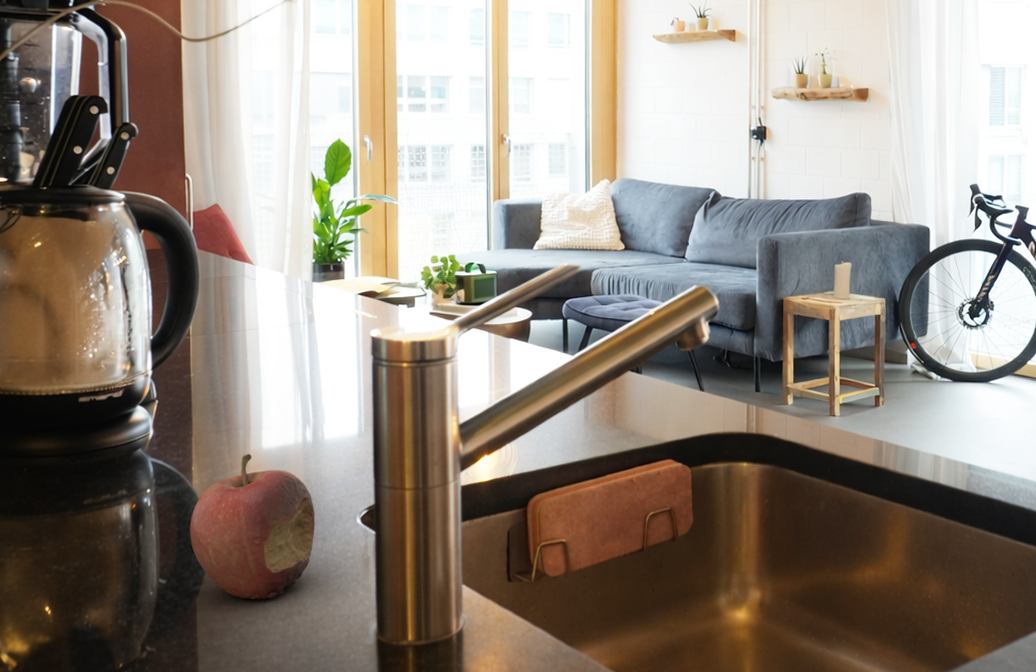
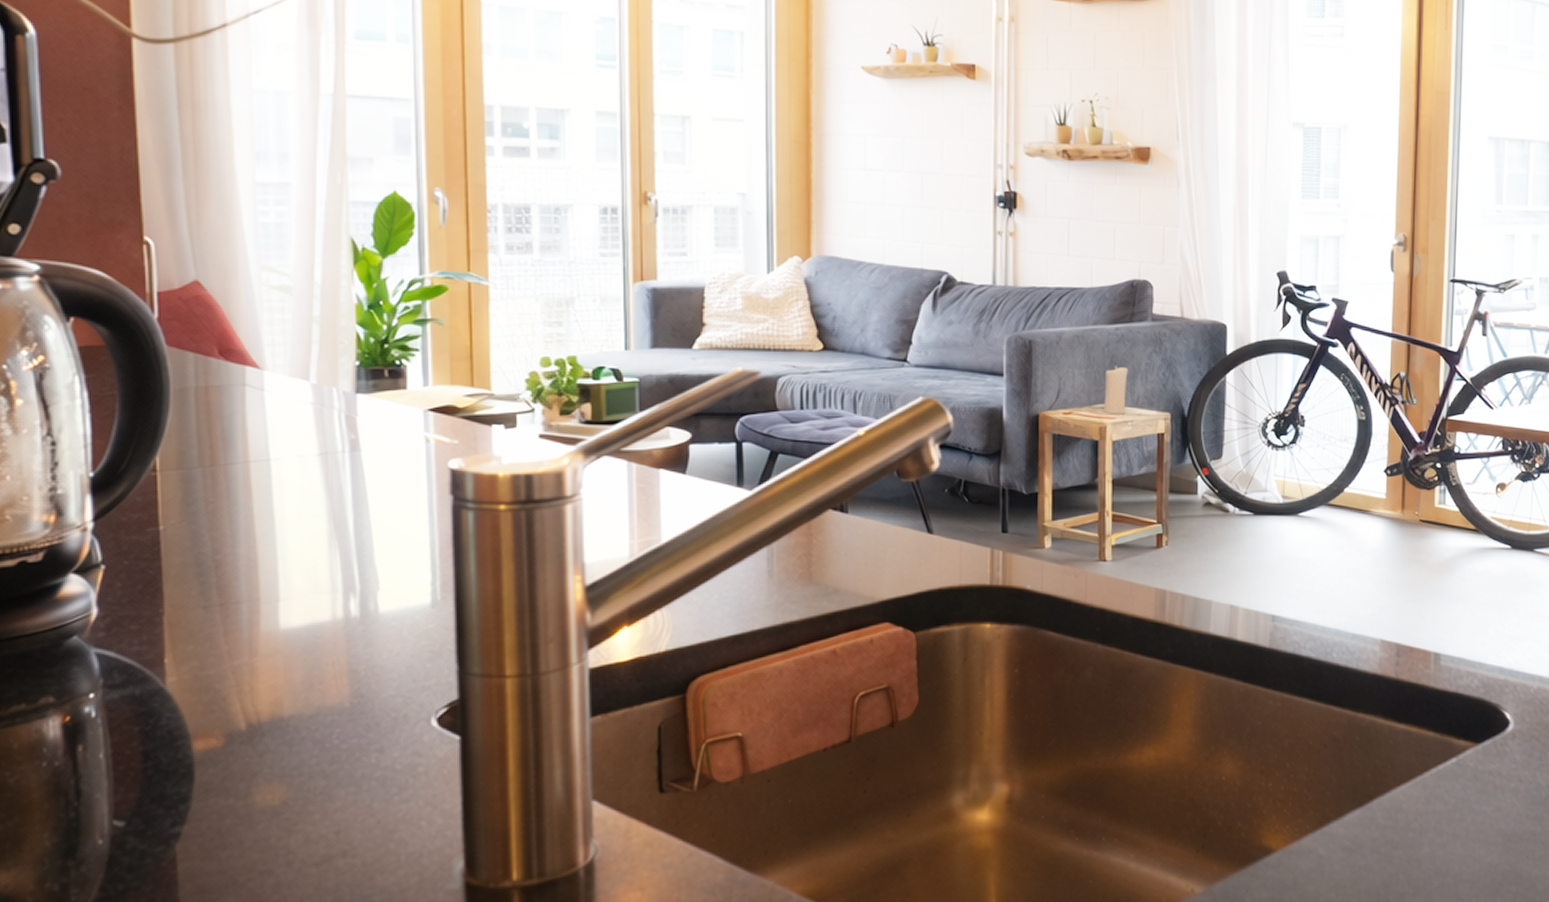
fruit: present [189,454,315,599] -> none [162,637,366,841]

